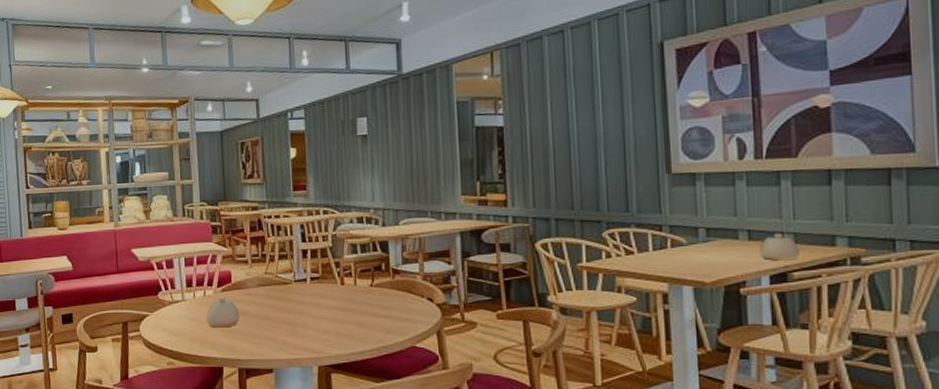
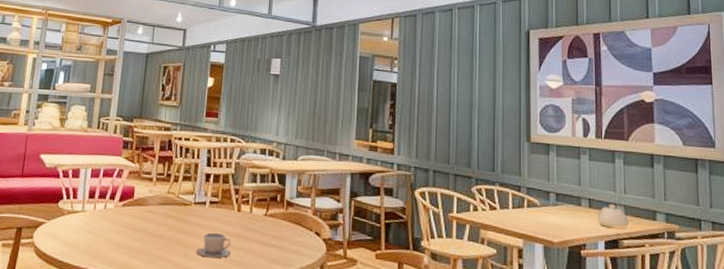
sugar bowl: present [206,298,240,328] -> none [102,212,137,243]
cup: none [303,308,339,334] -> present [196,232,231,258]

